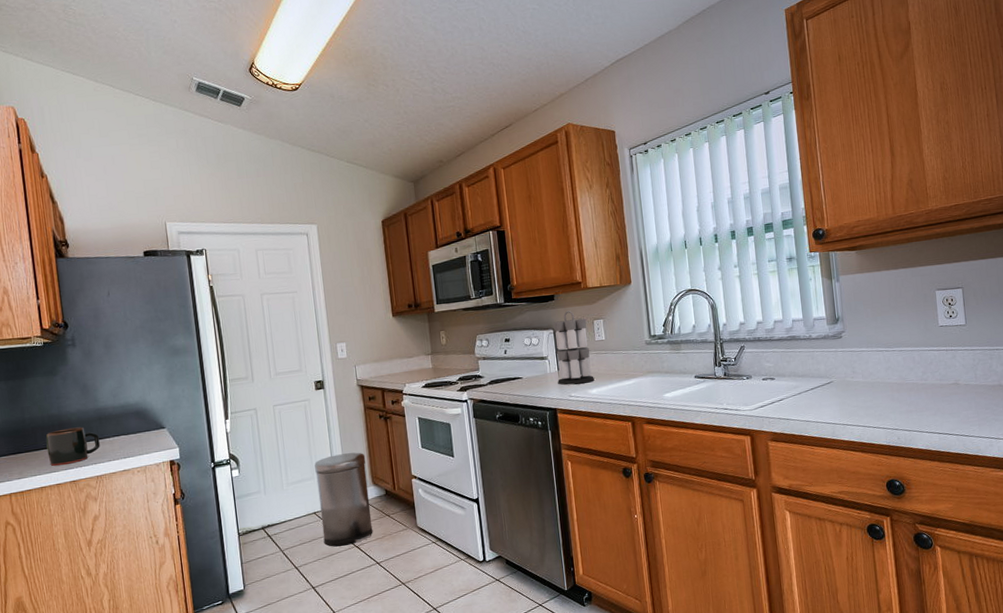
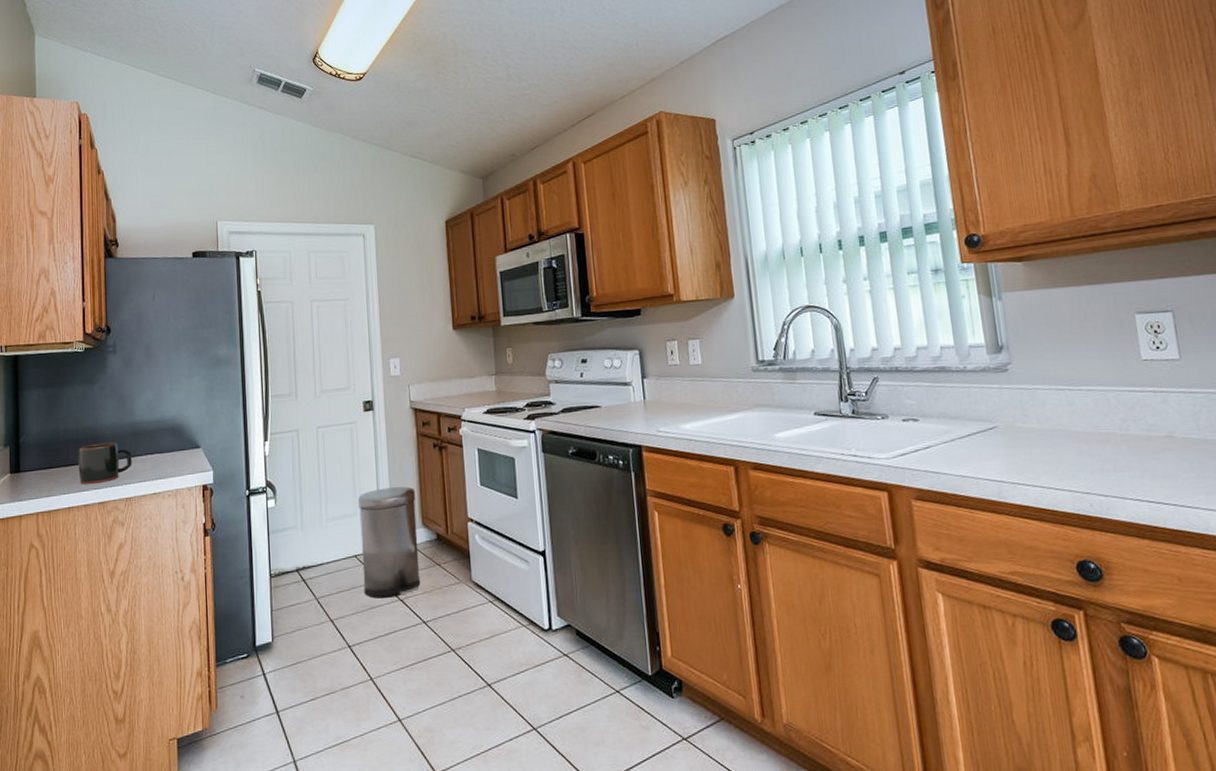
spice rack: present [553,310,595,386] -> none [639,327,688,418]

